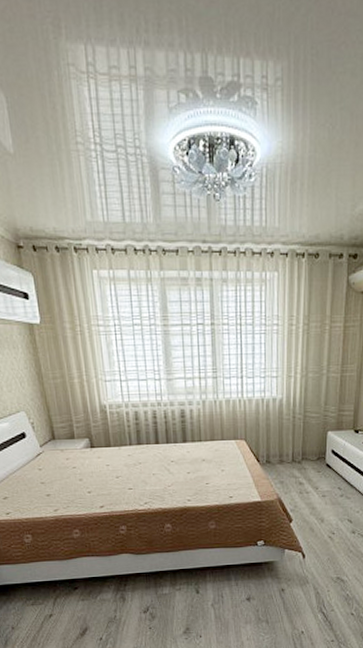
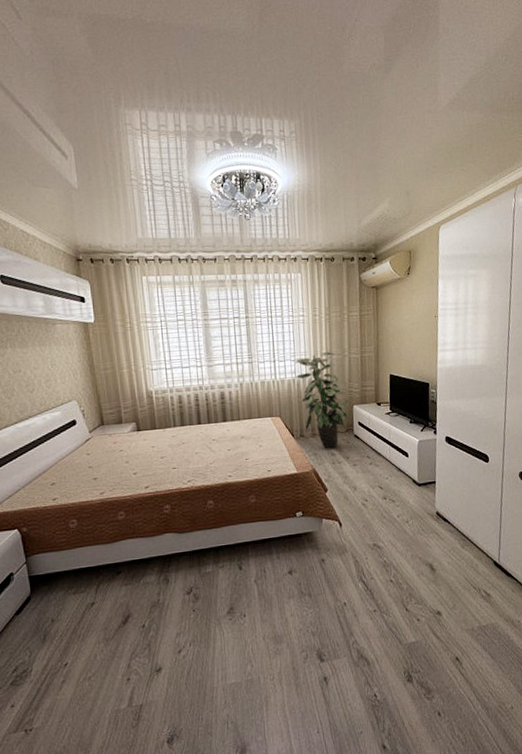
indoor plant: none [265,369,323,476] -> present [295,352,349,448]

